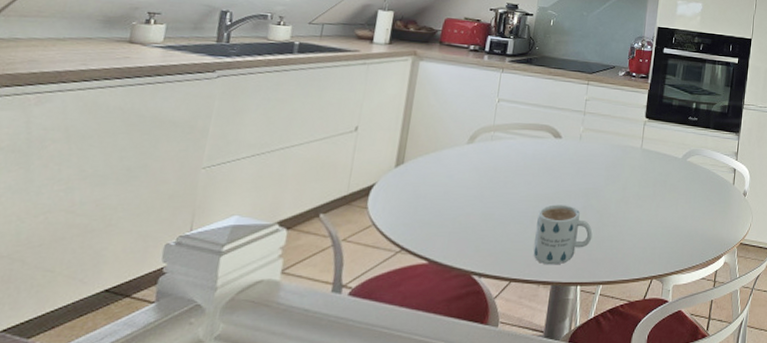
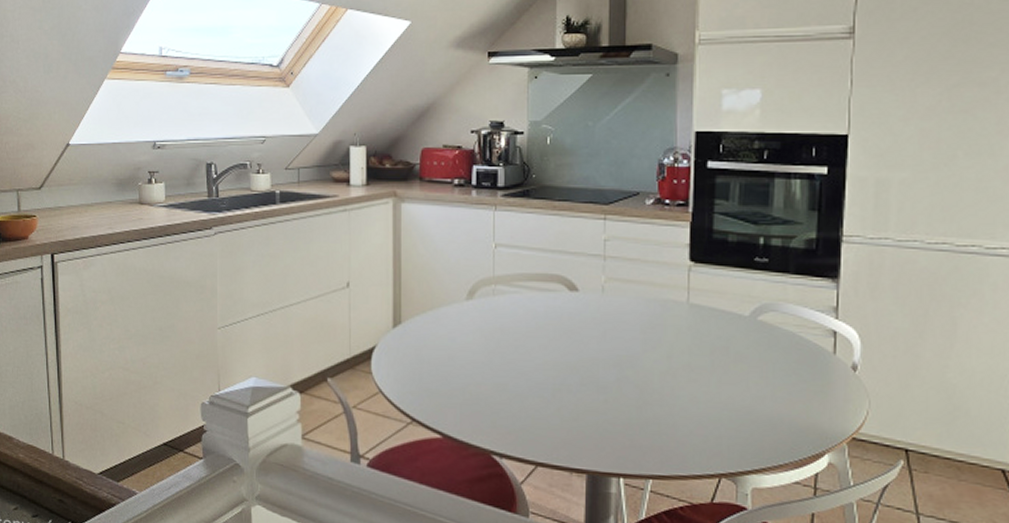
mug: present [533,204,593,265] -> none [560,375,632,450]

